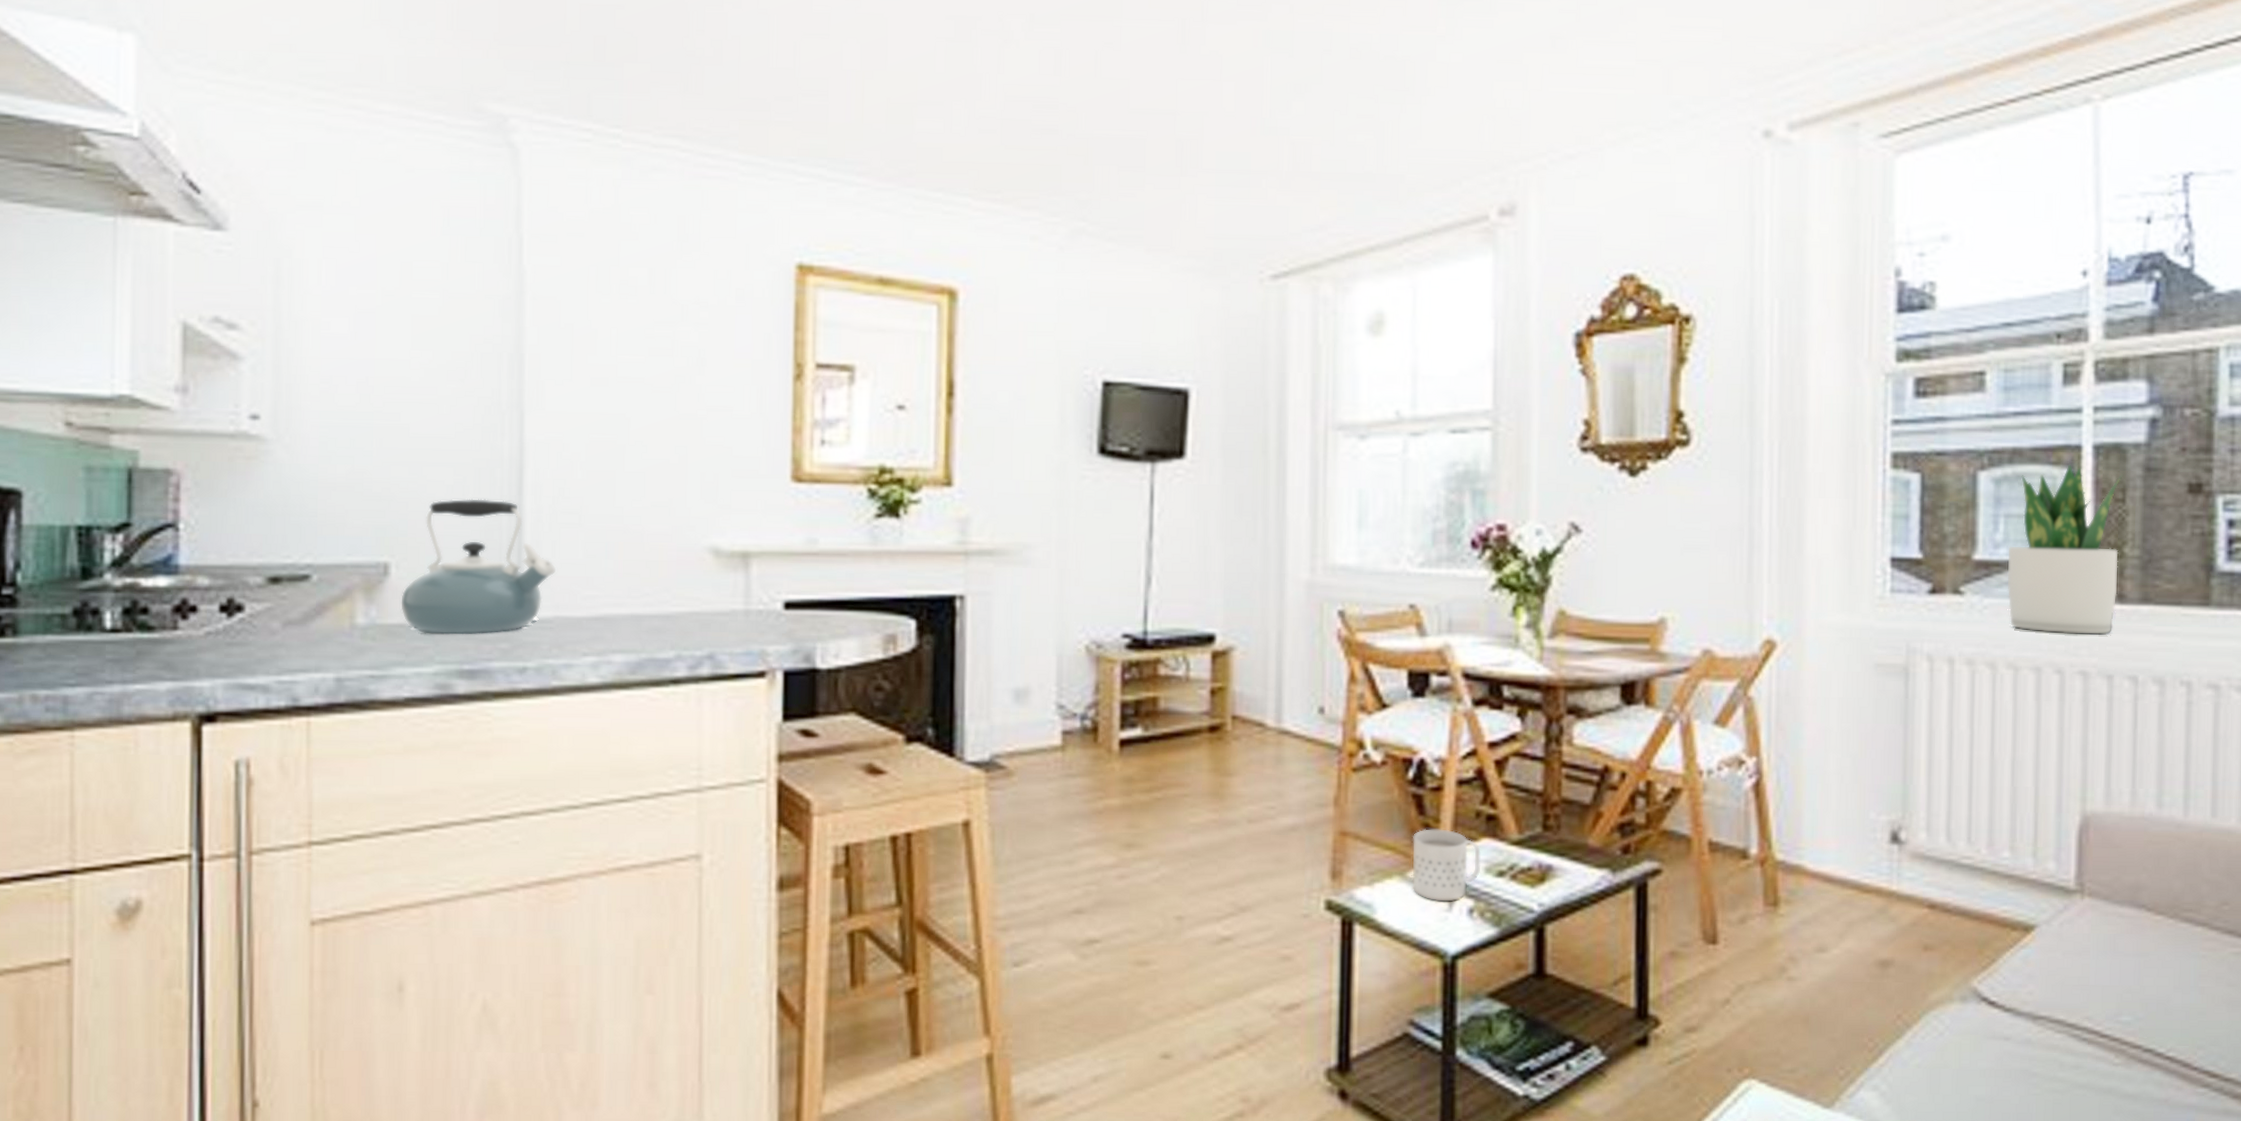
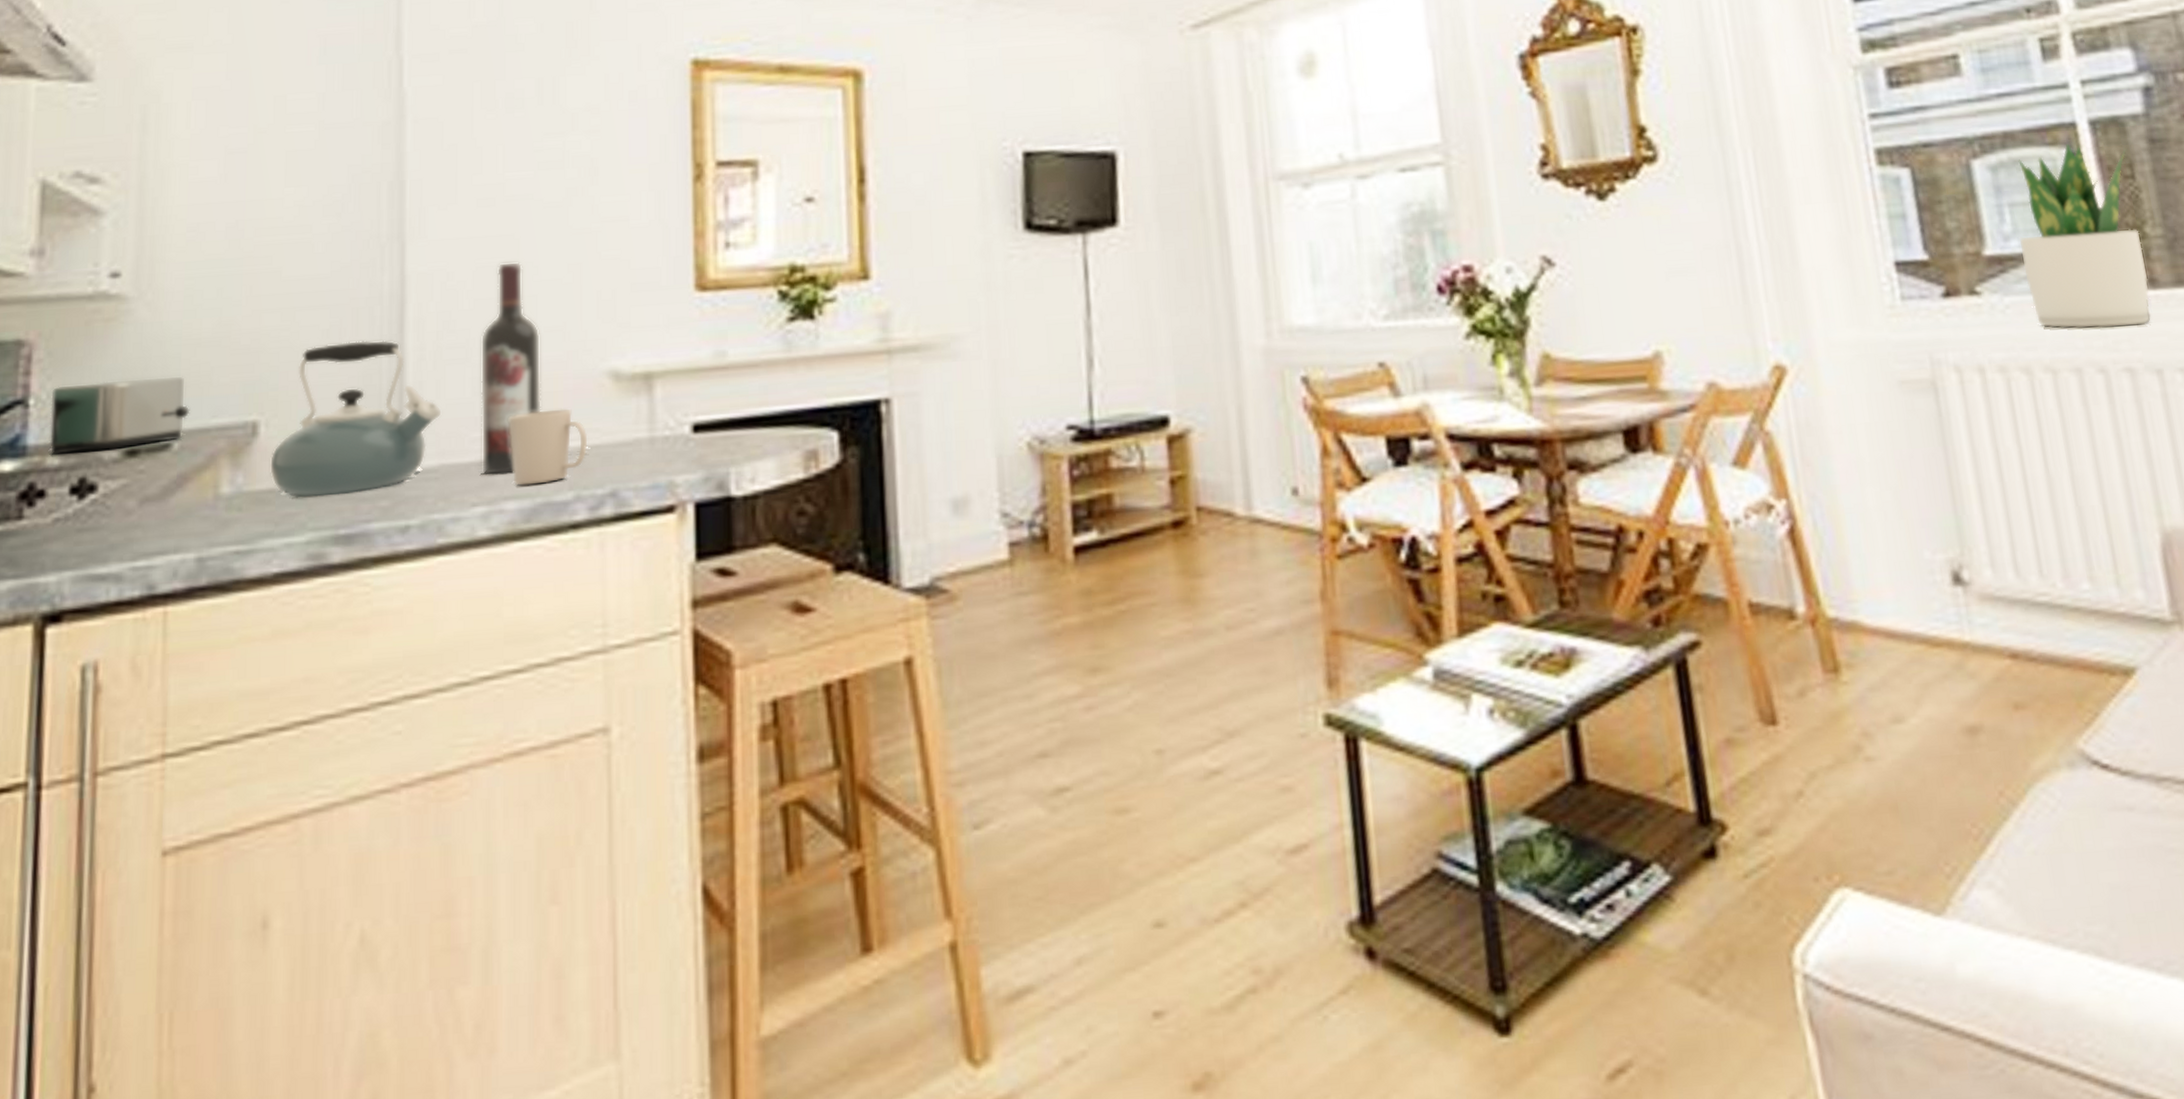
toaster: none [199,514,327,576] -> present [50,376,190,454]
wine bottle: none [591,439,648,631] -> present [480,261,542,477]
mug: none [617,575,689,642] -> present [508,408,588,486]
mug: present [1412,829,1481,902] -> none [1414,616,1497,704]

